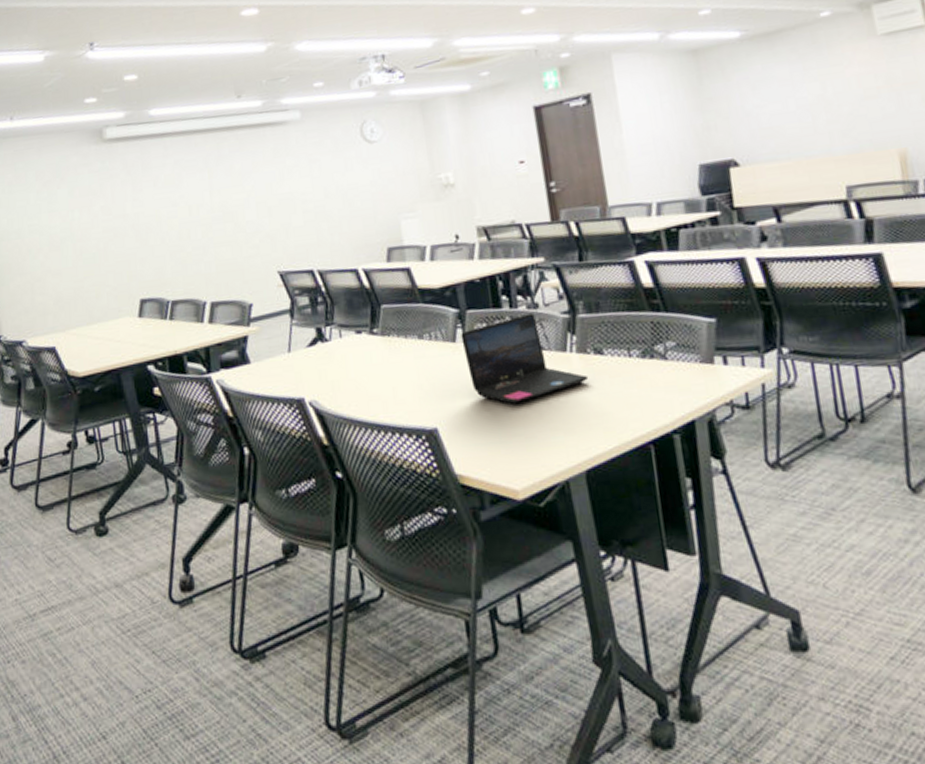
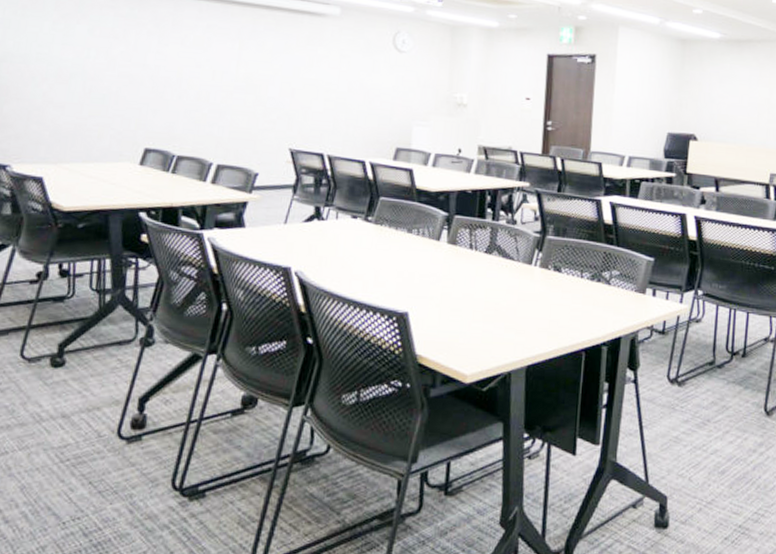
laptop: present [461,313,589,404] -> none [445,227,545,302]

